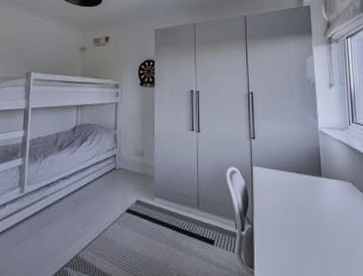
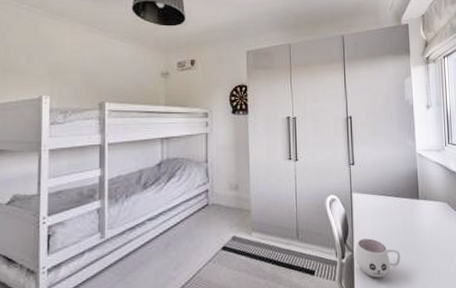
mug: none [255,213,303,254] -> present [355,238,401,278]

